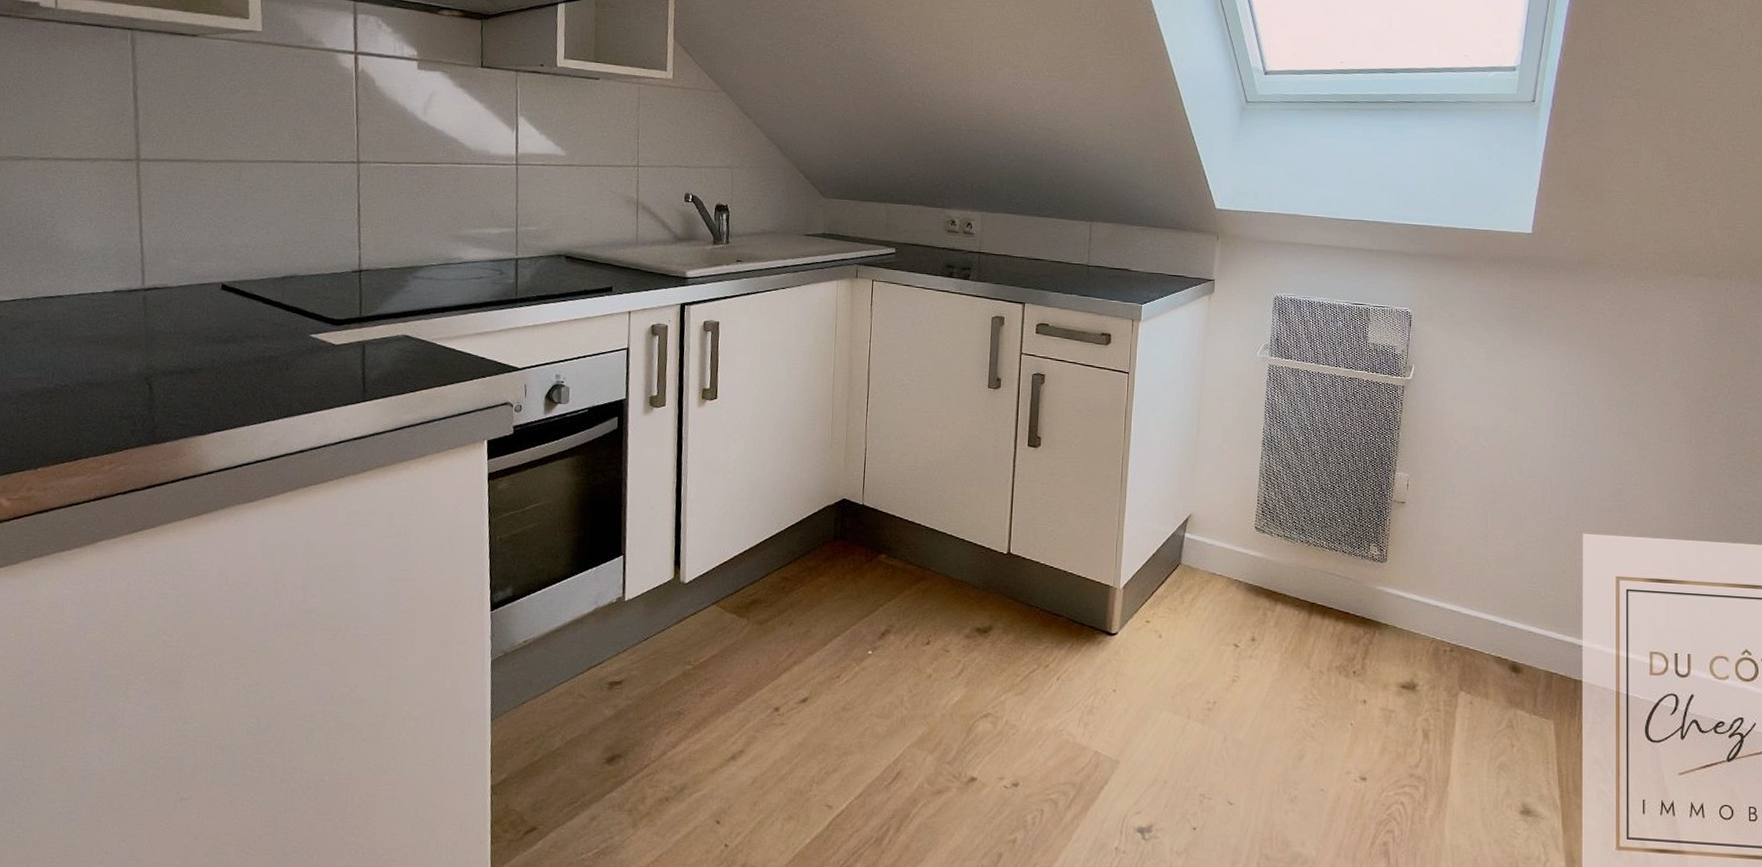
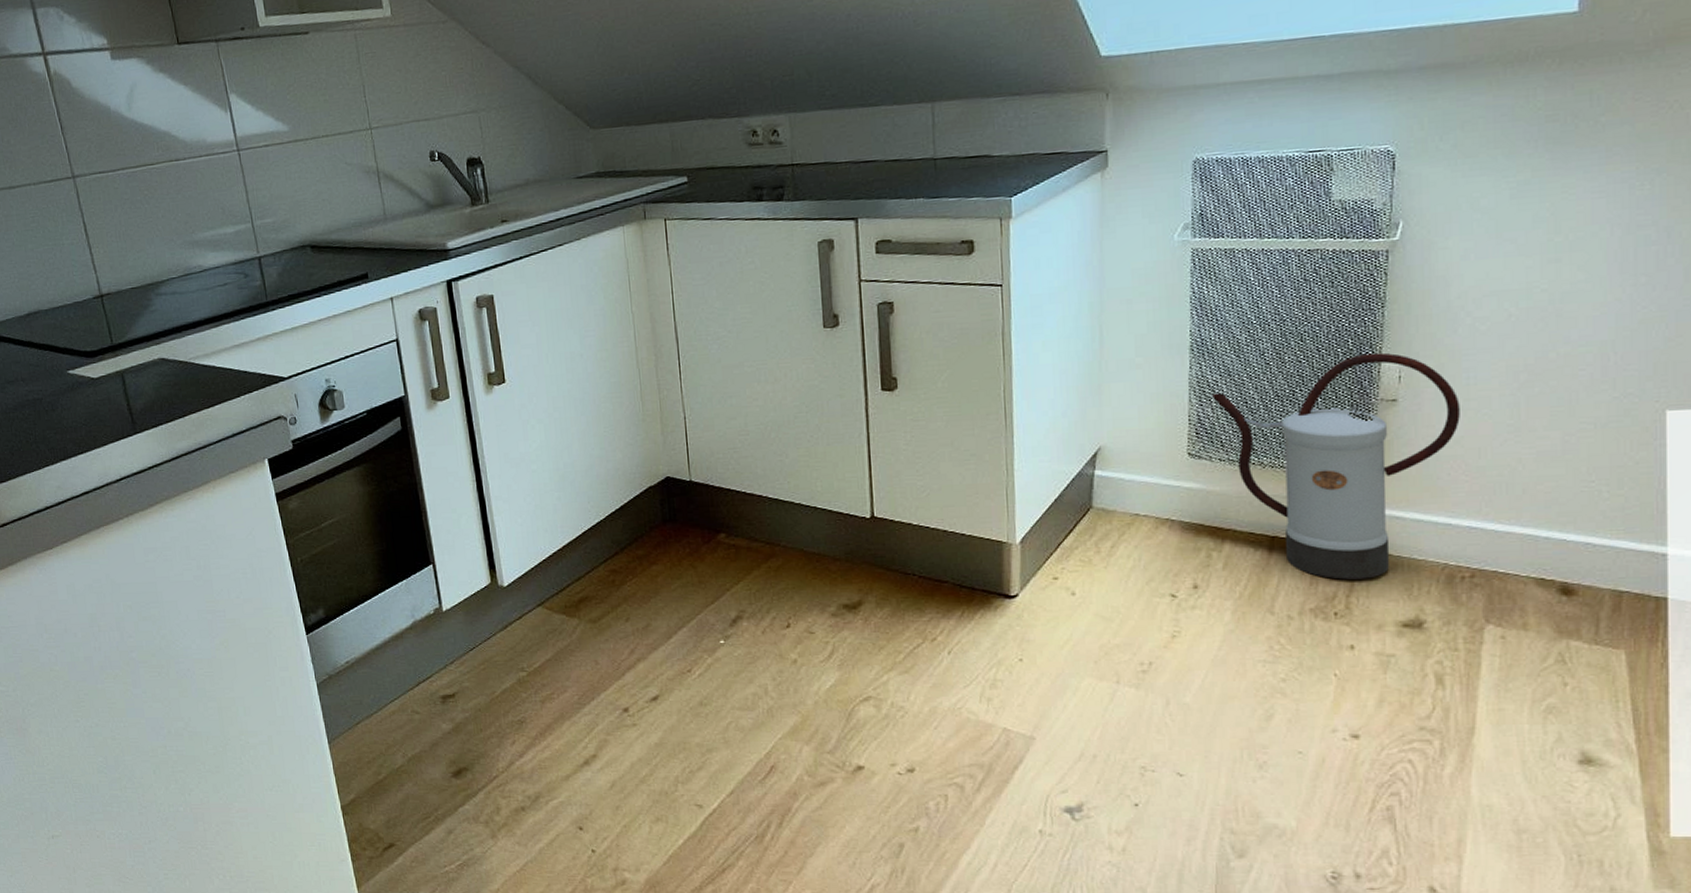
watering can: none [1275,463,1448,645] -> present [1211,352,1460,580]

